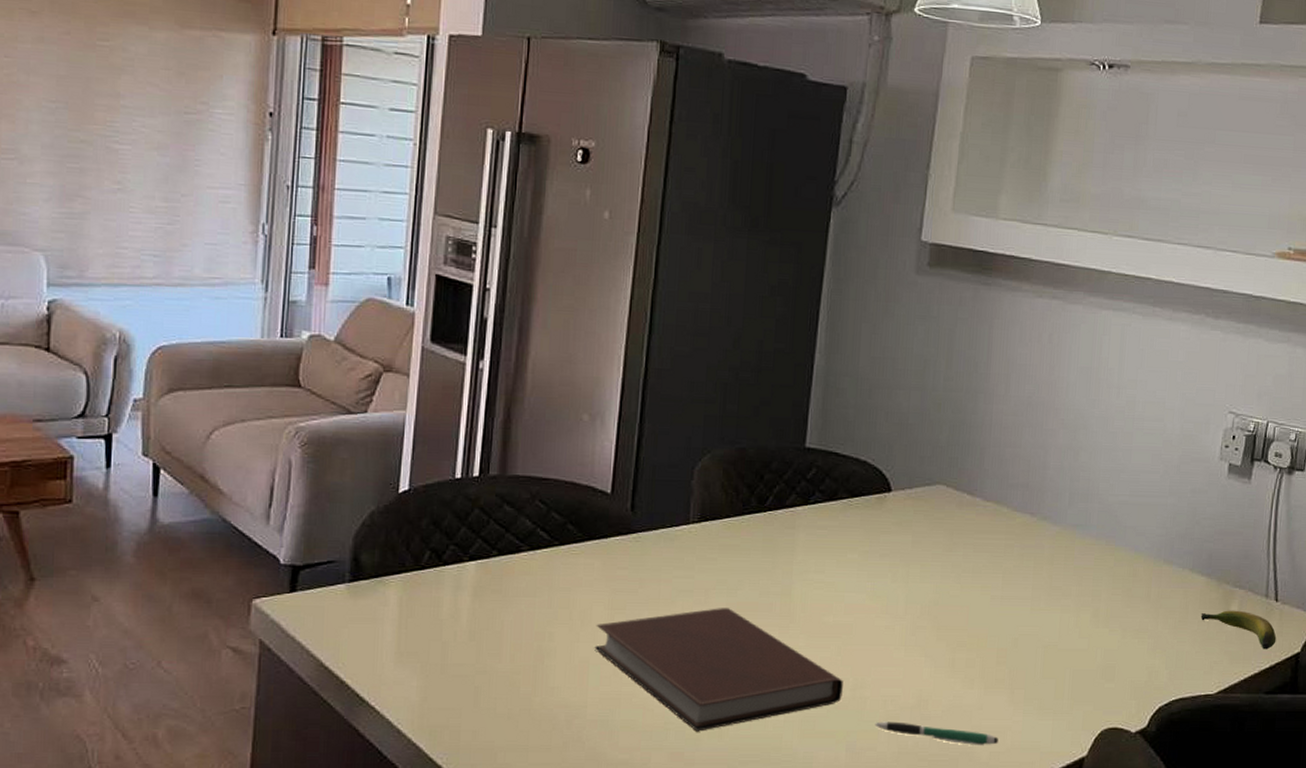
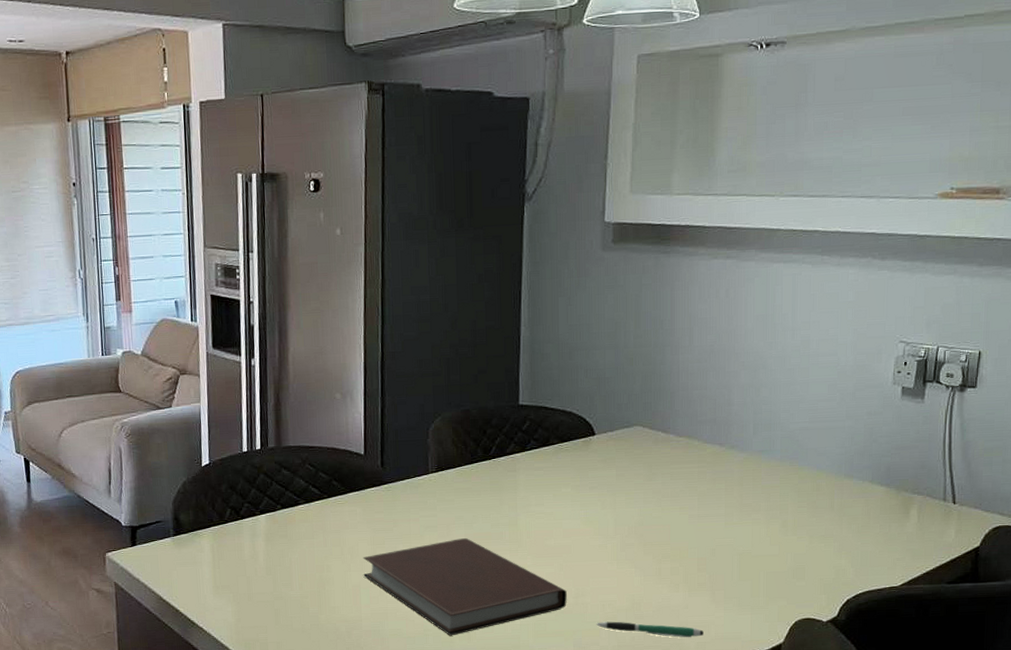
banana: present [1200,610,1277,650] -> none [882,513,956,546]

